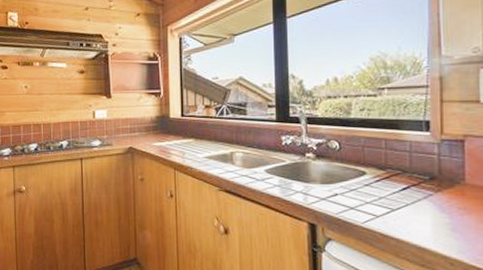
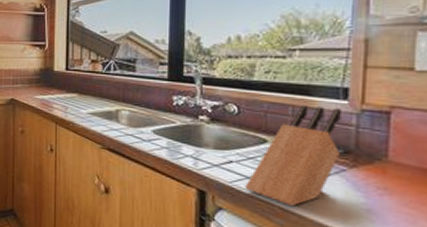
knife block: none [349,138,426,232] -> present [245,105,341,207]

